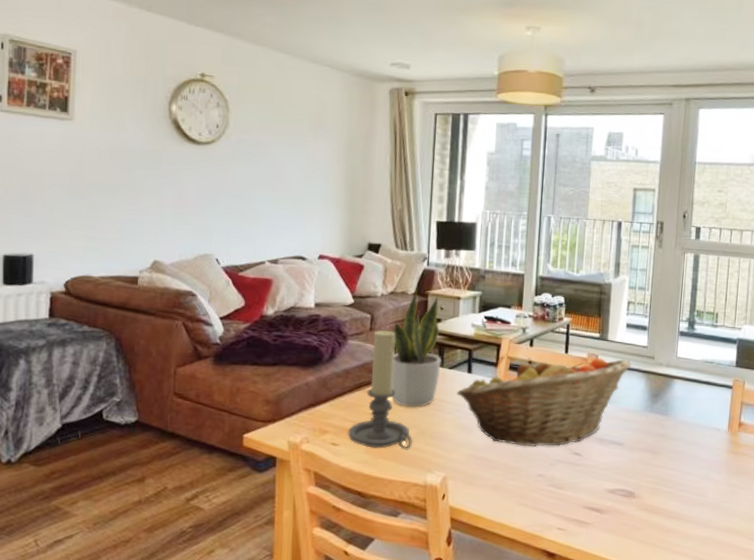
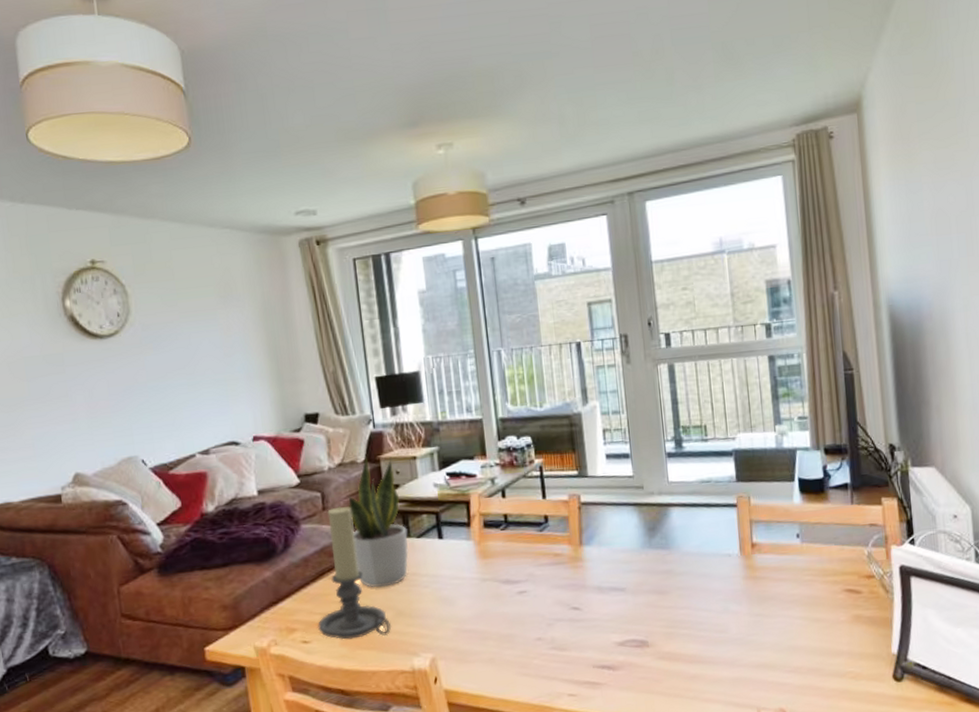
fruit basket: present [457,358,631,447] -> none [430,494,619,611]

